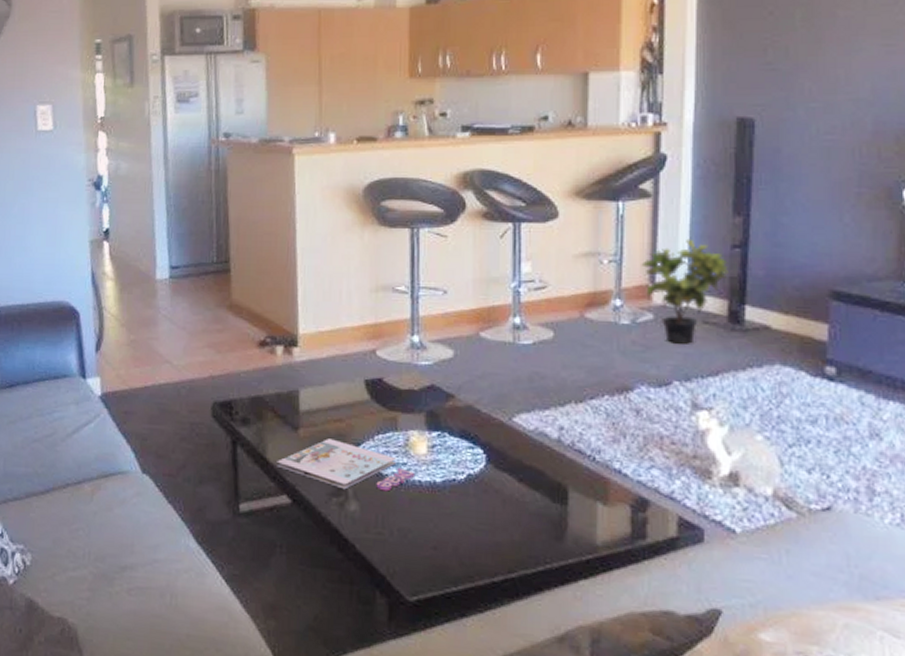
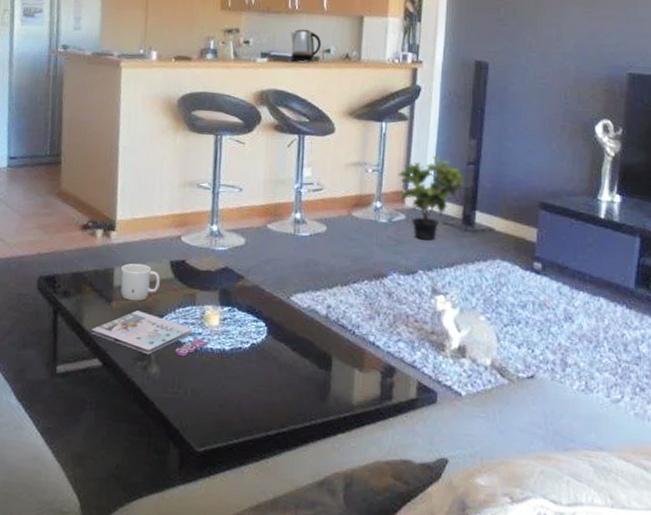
mug: none [307,383,354,428] -> present [120,263,160,301]
kettle: none [497,93,536,134] -> present [290,29,321,62]

